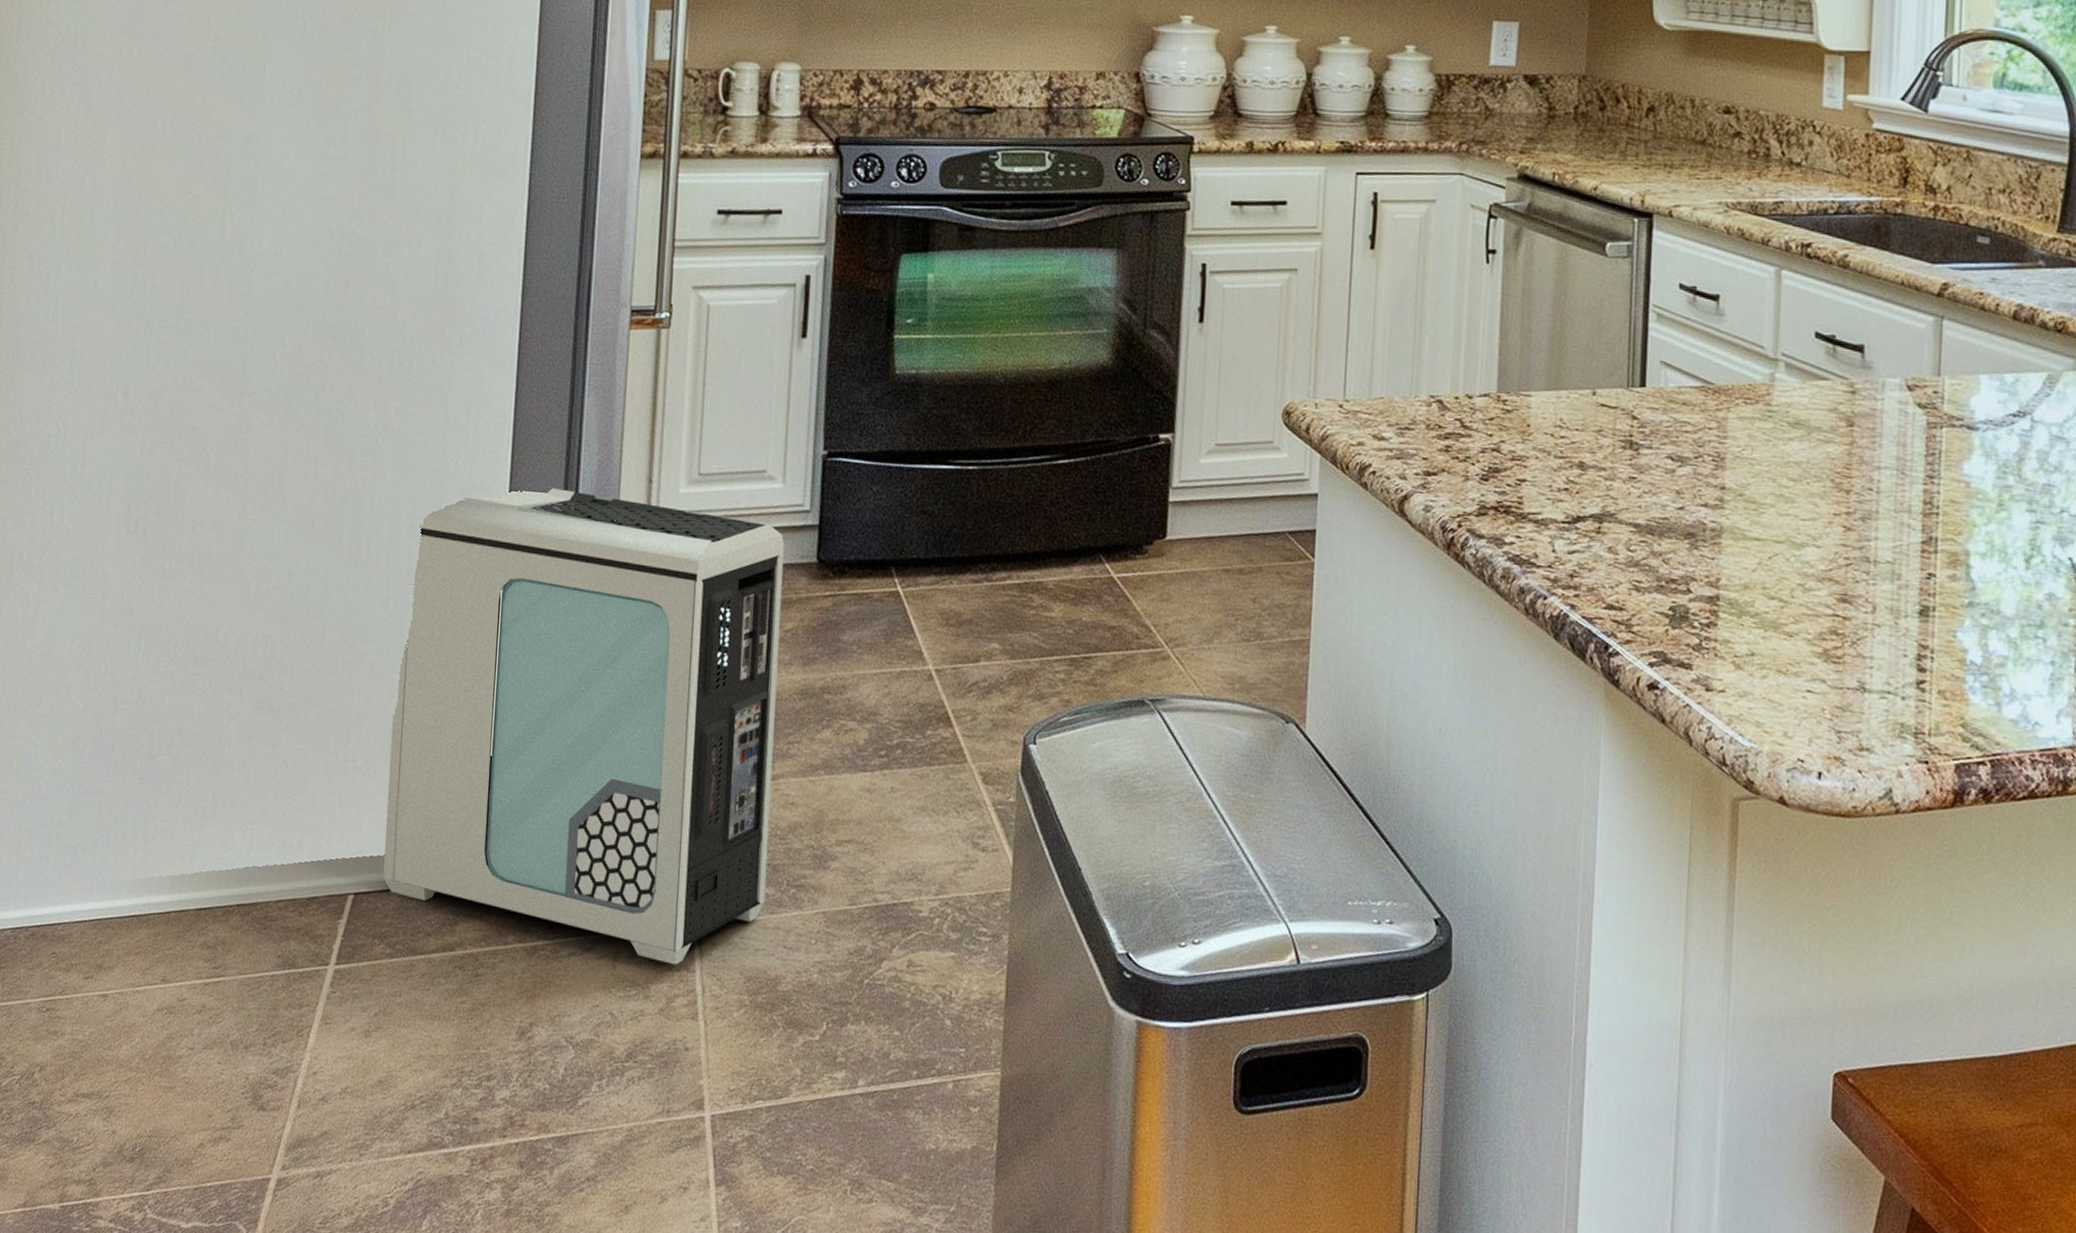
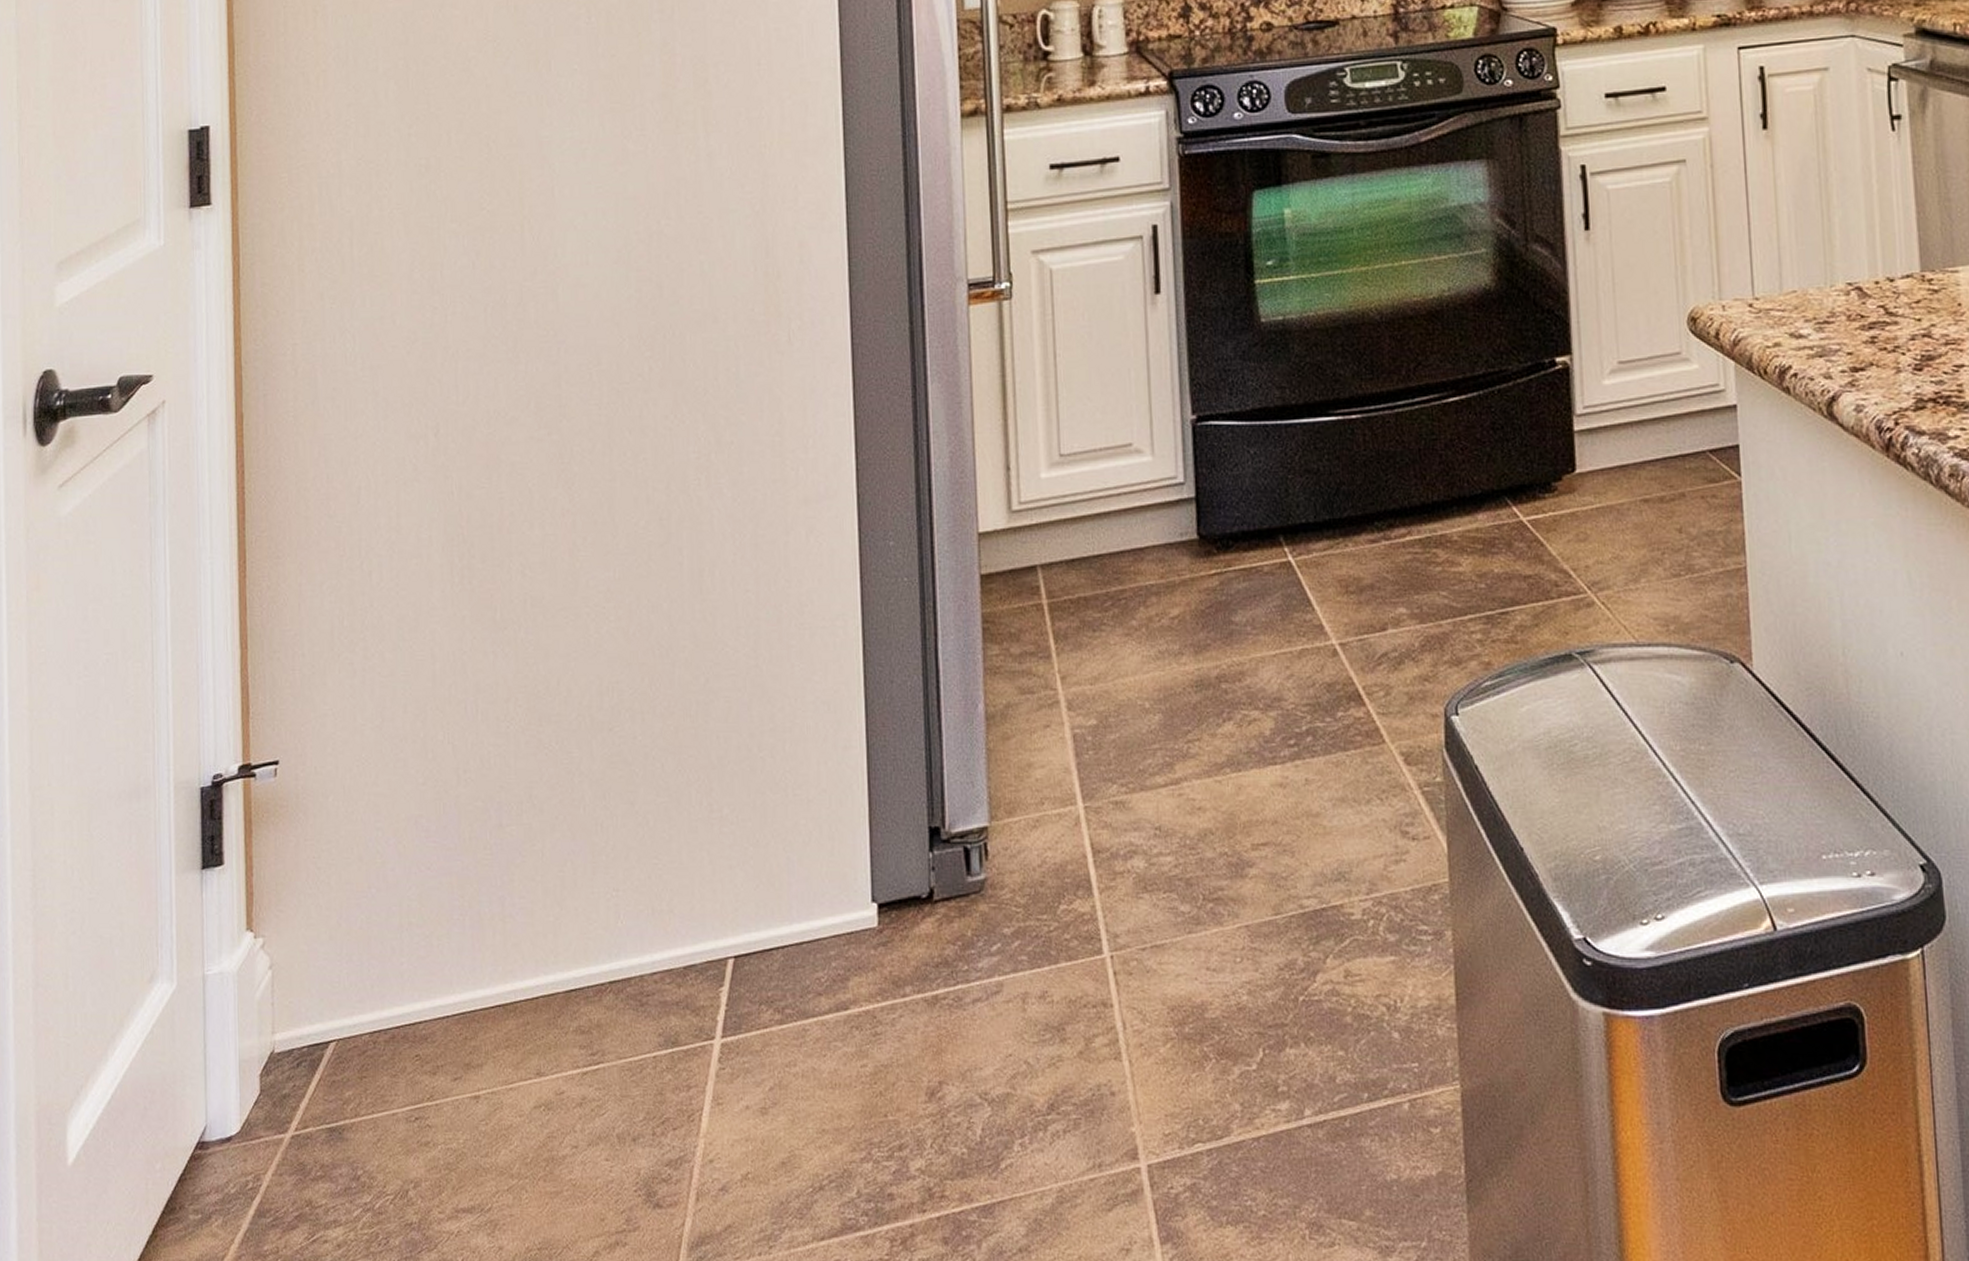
air purifier: present [383,488,785,965] -> none [756,487,1181,1001]

